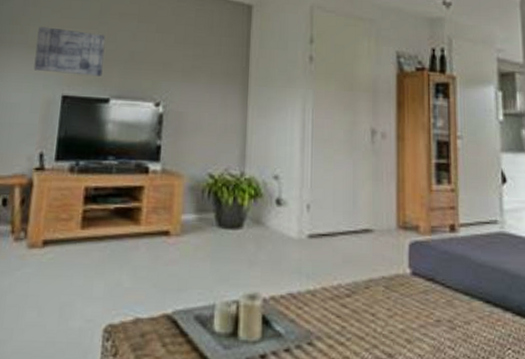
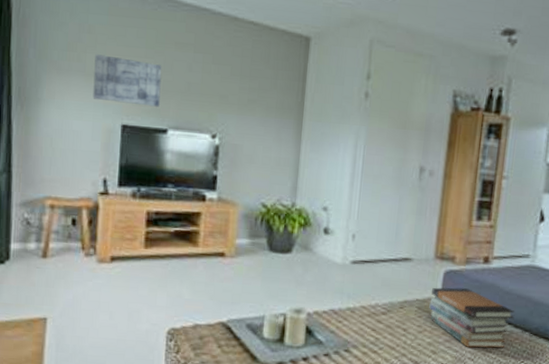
book stack: none [397,260,492,333] -> present [429,287,515,348]

